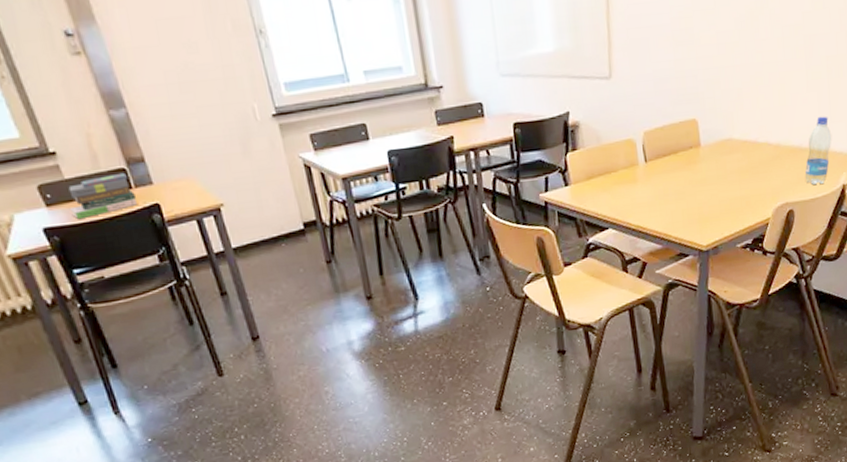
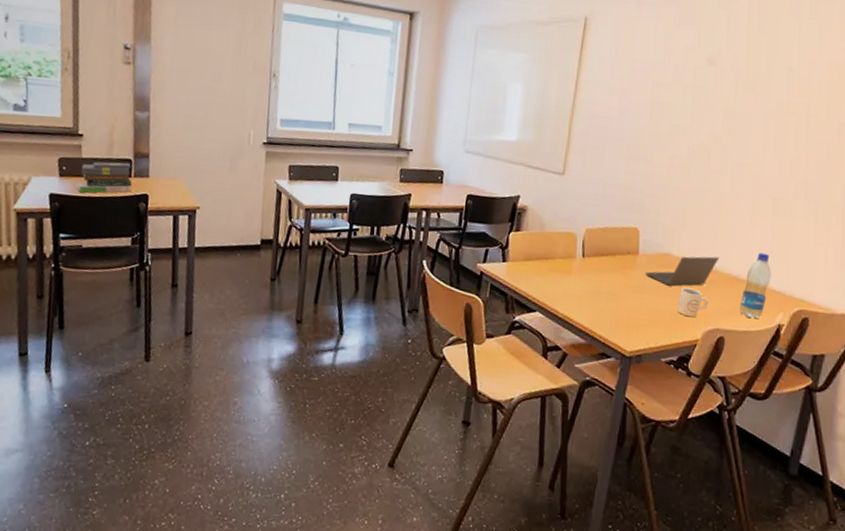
laptop computer: none [710,131,780,172] -> present [645,256,720,286]
mug: none [745,168,775,198] -> present [677,287,708,318]

